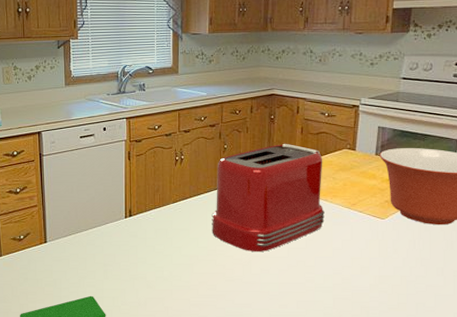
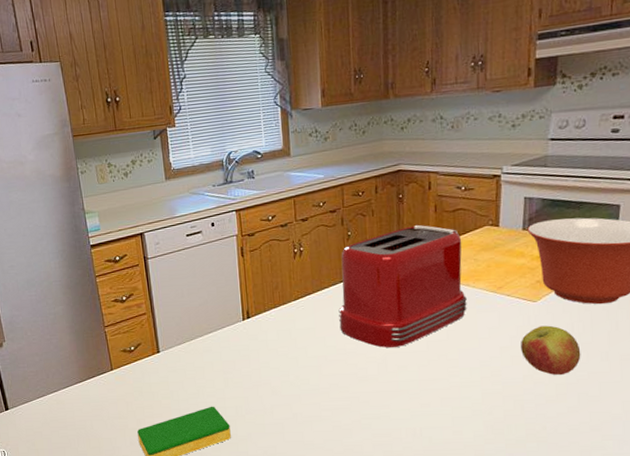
apple: none [369,241,420,286] -> present [521,325,581,375]

